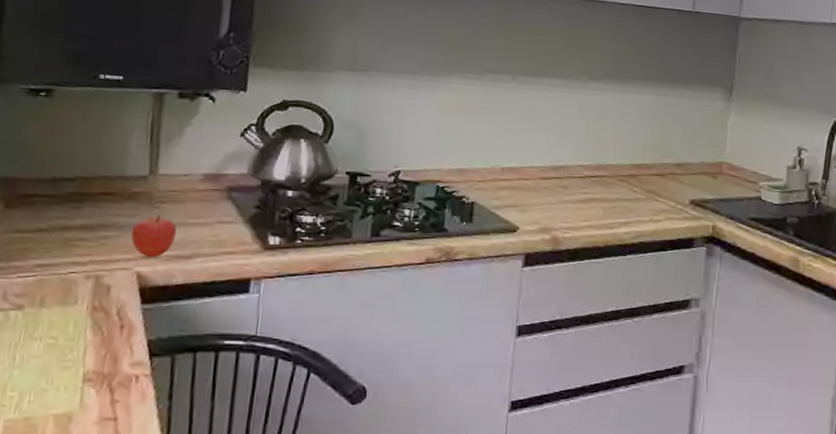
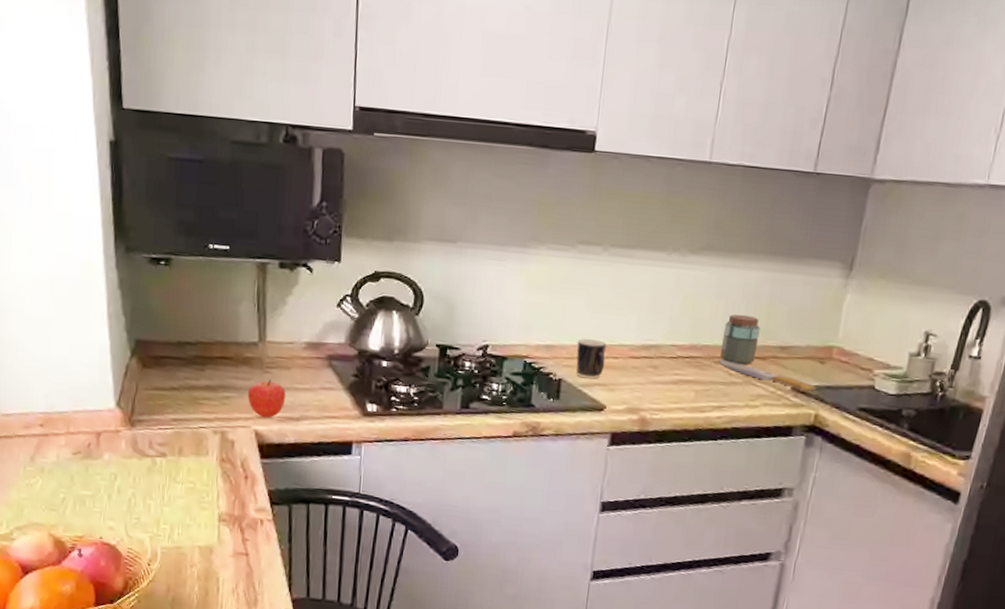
mug: none [488,162,518,201] -> present [576,339,607,379]
peanut butter: none [623,135,658,182] -> present [719,314,761,365]
knife: none [623,177,712,206] -> present [719,359,817,393]

